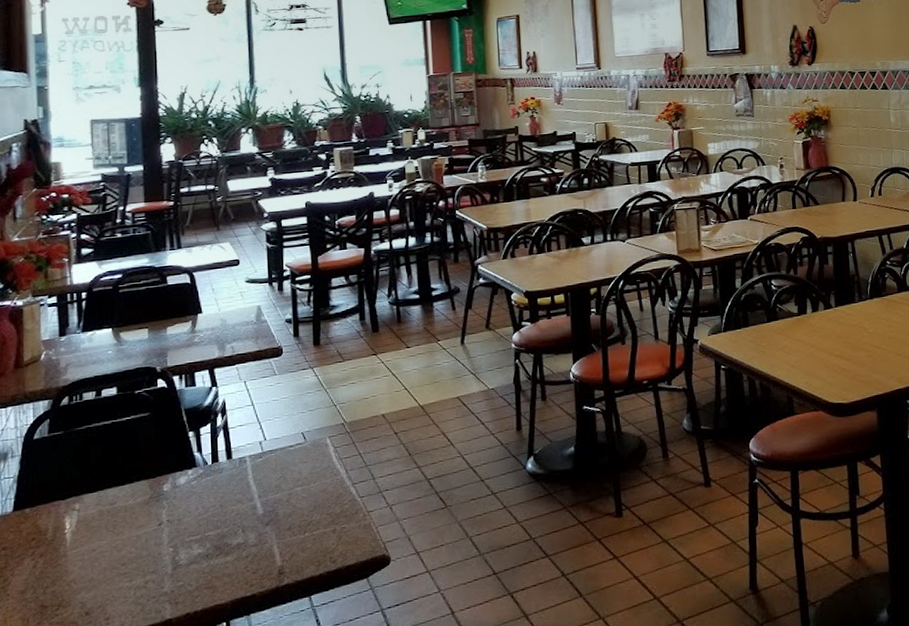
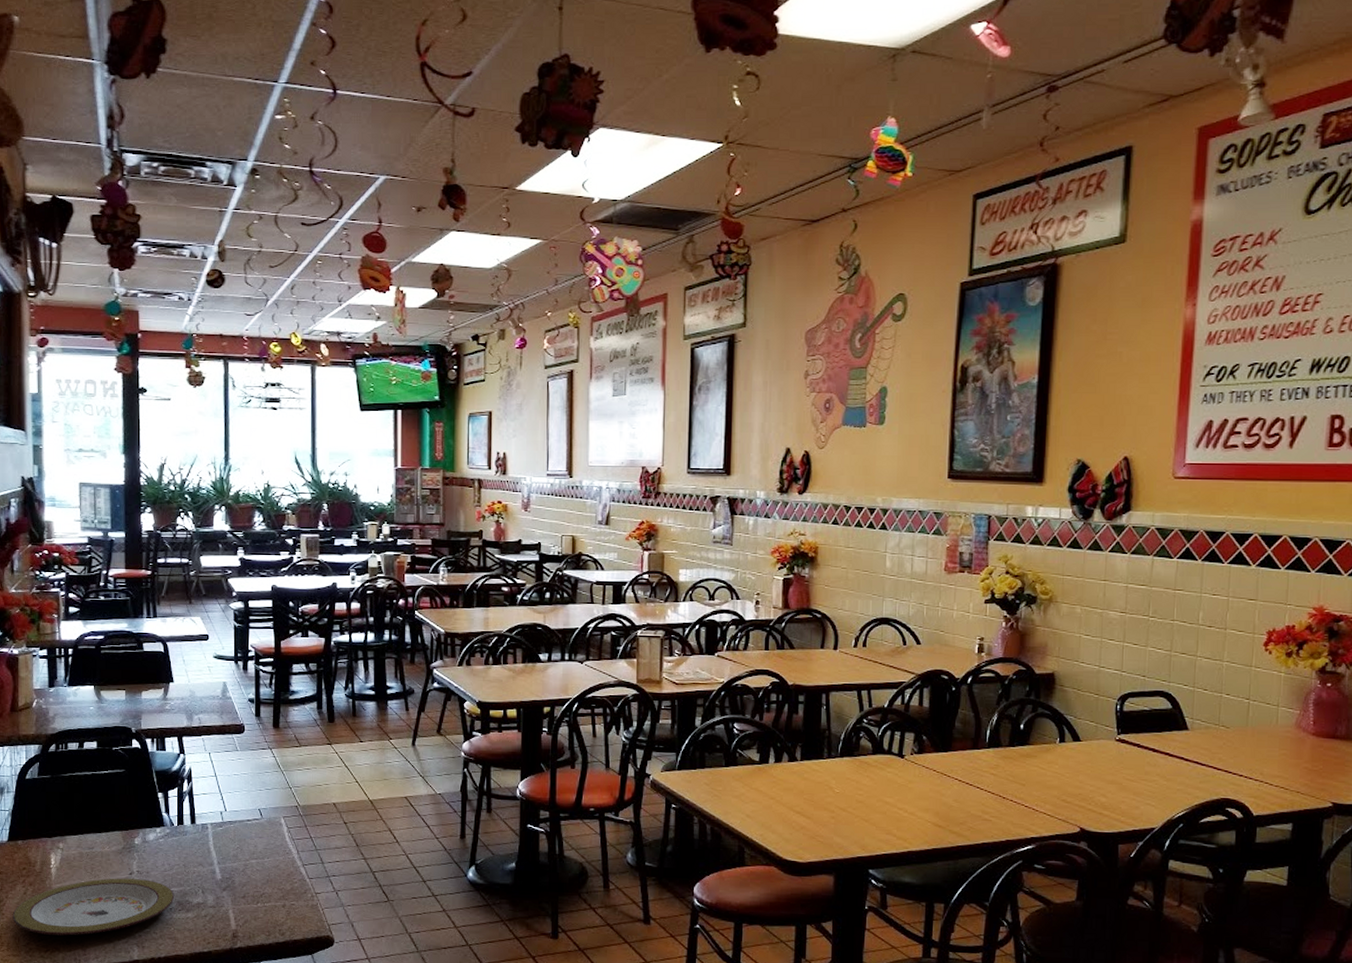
plate: none [19,528,211,610] -> present [12,878,175,936]

